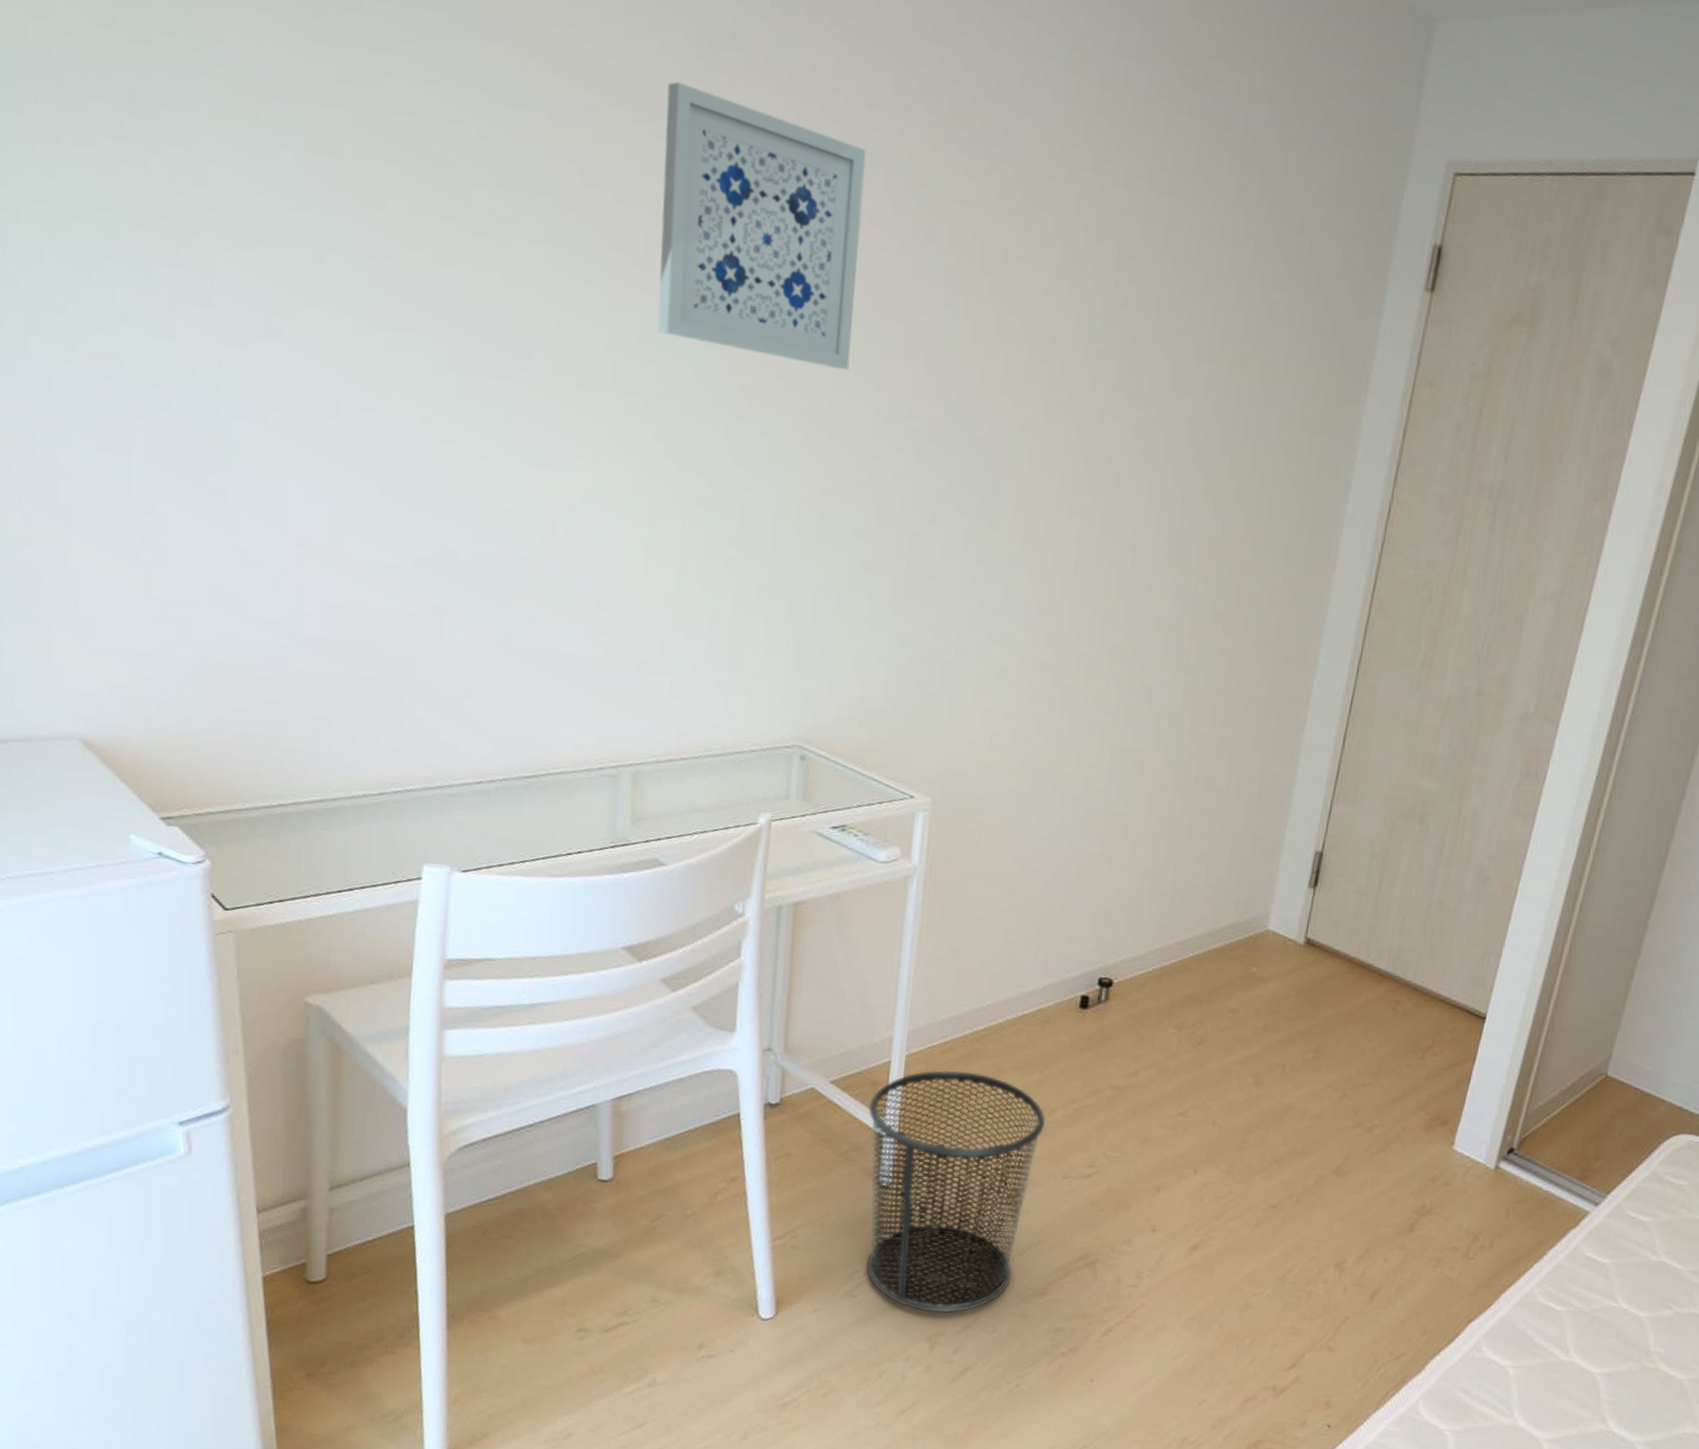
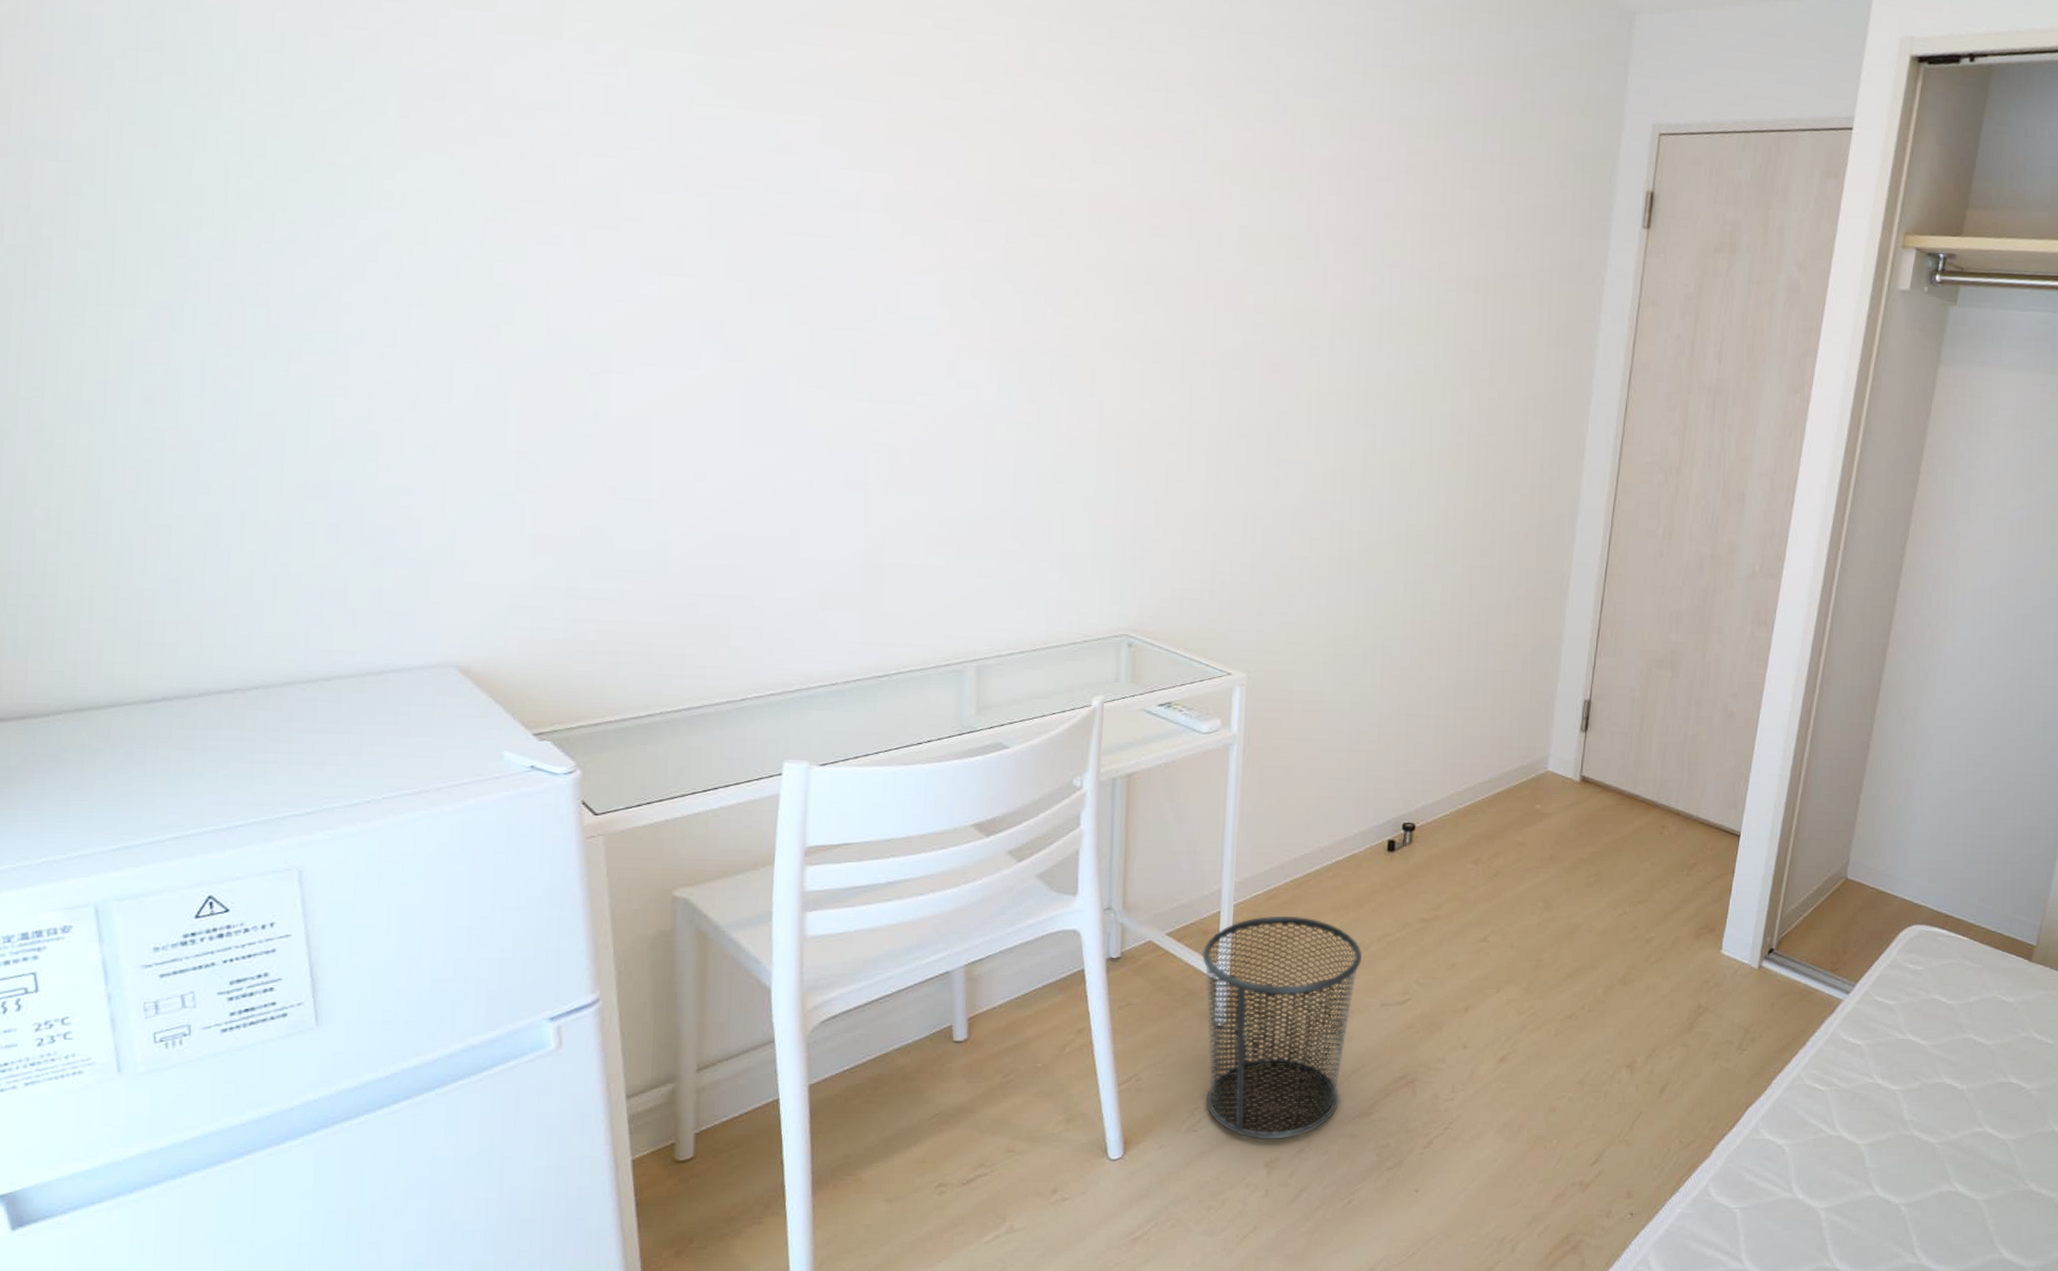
wall art: present [657,81,867,370] -> none [988,76,1166,311]

